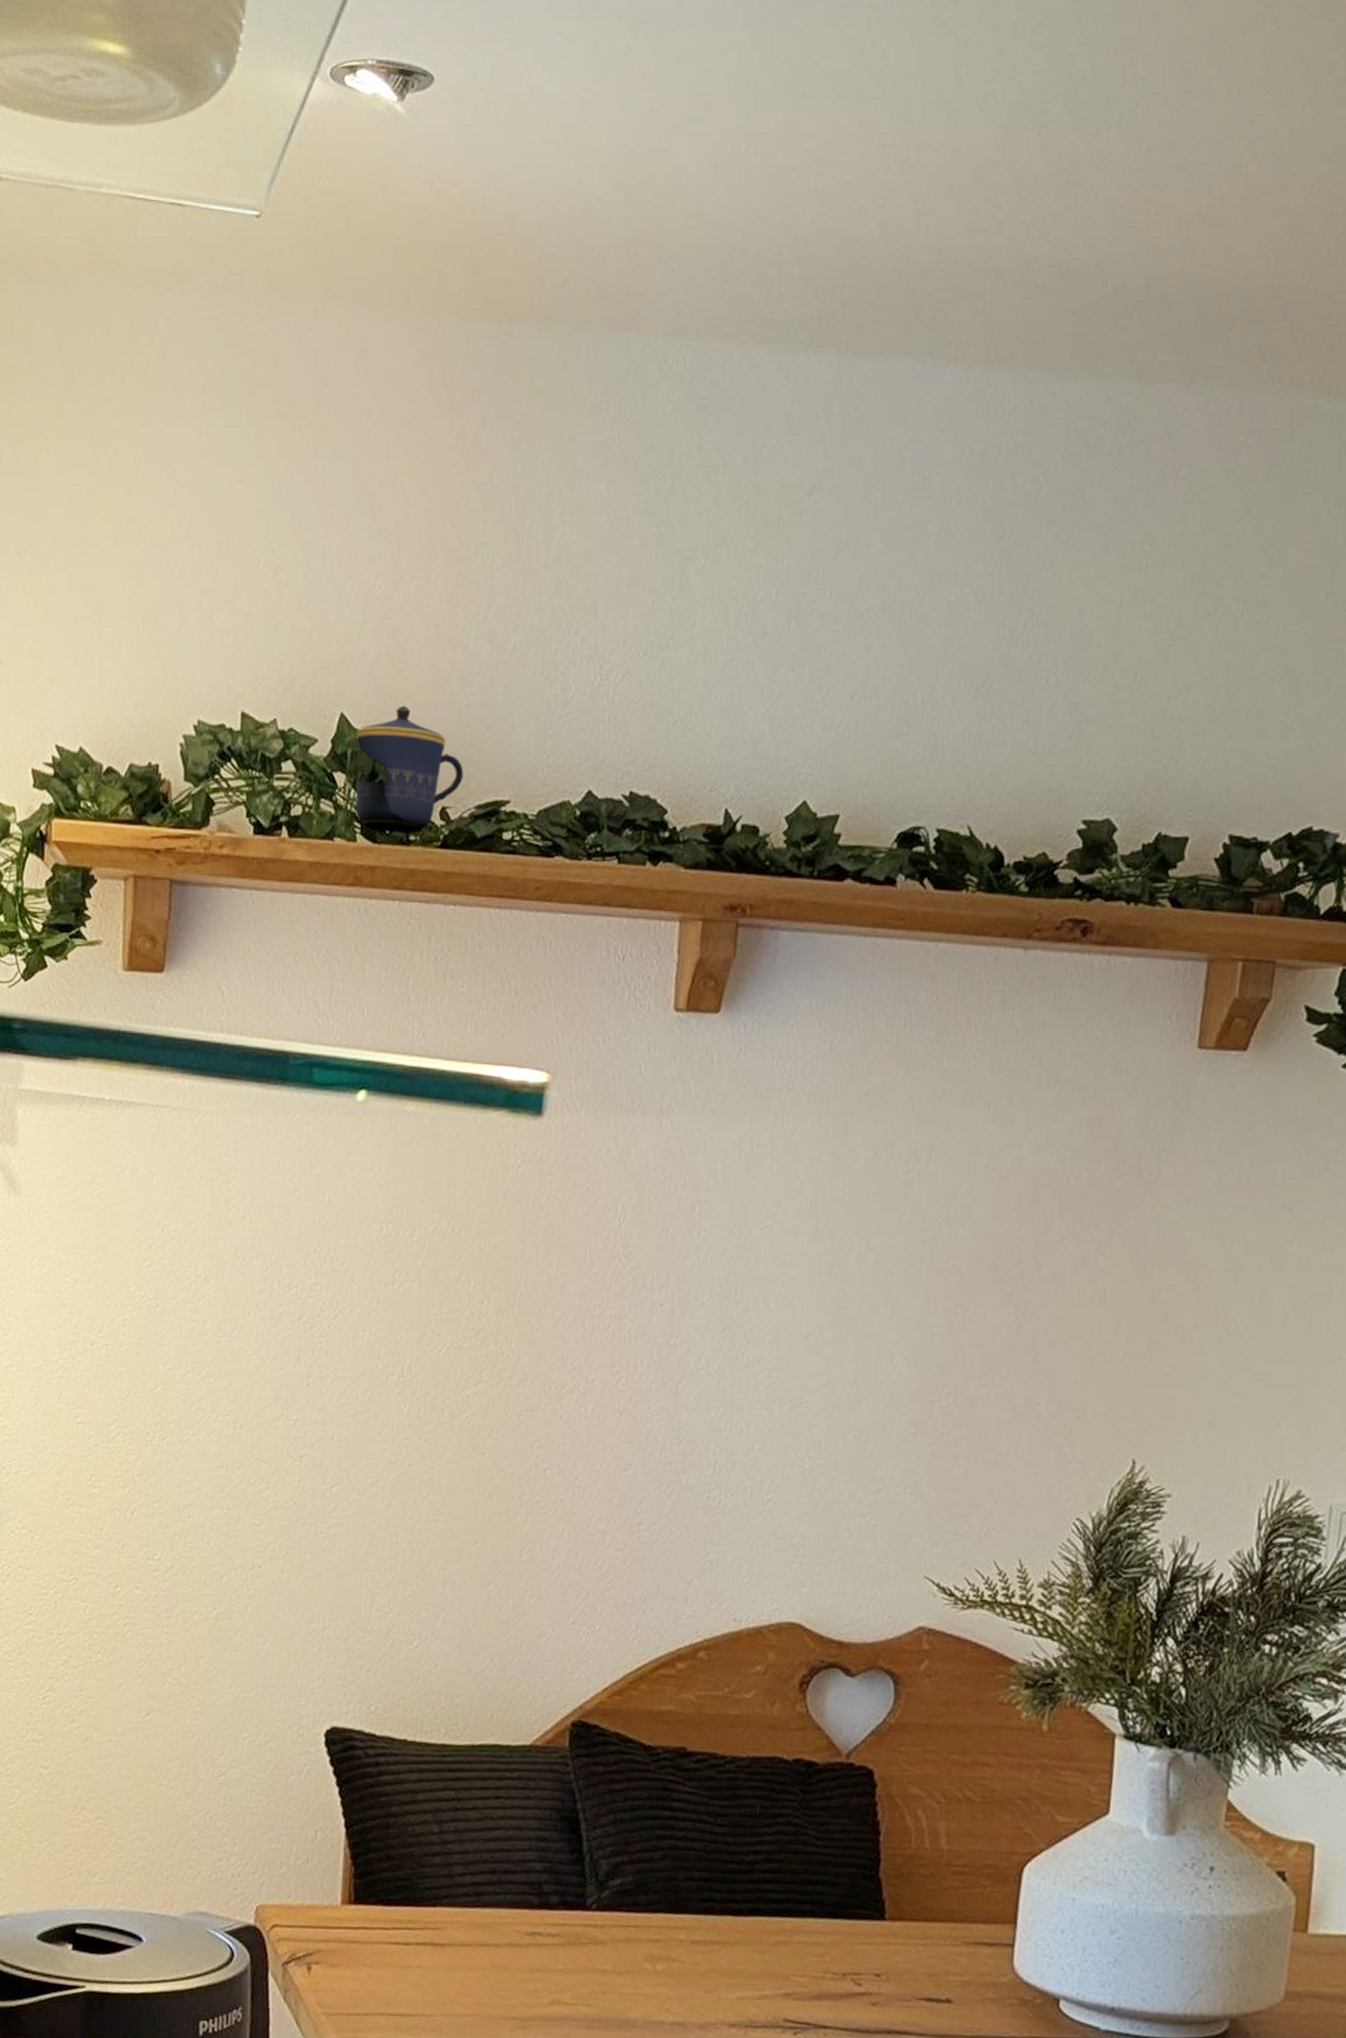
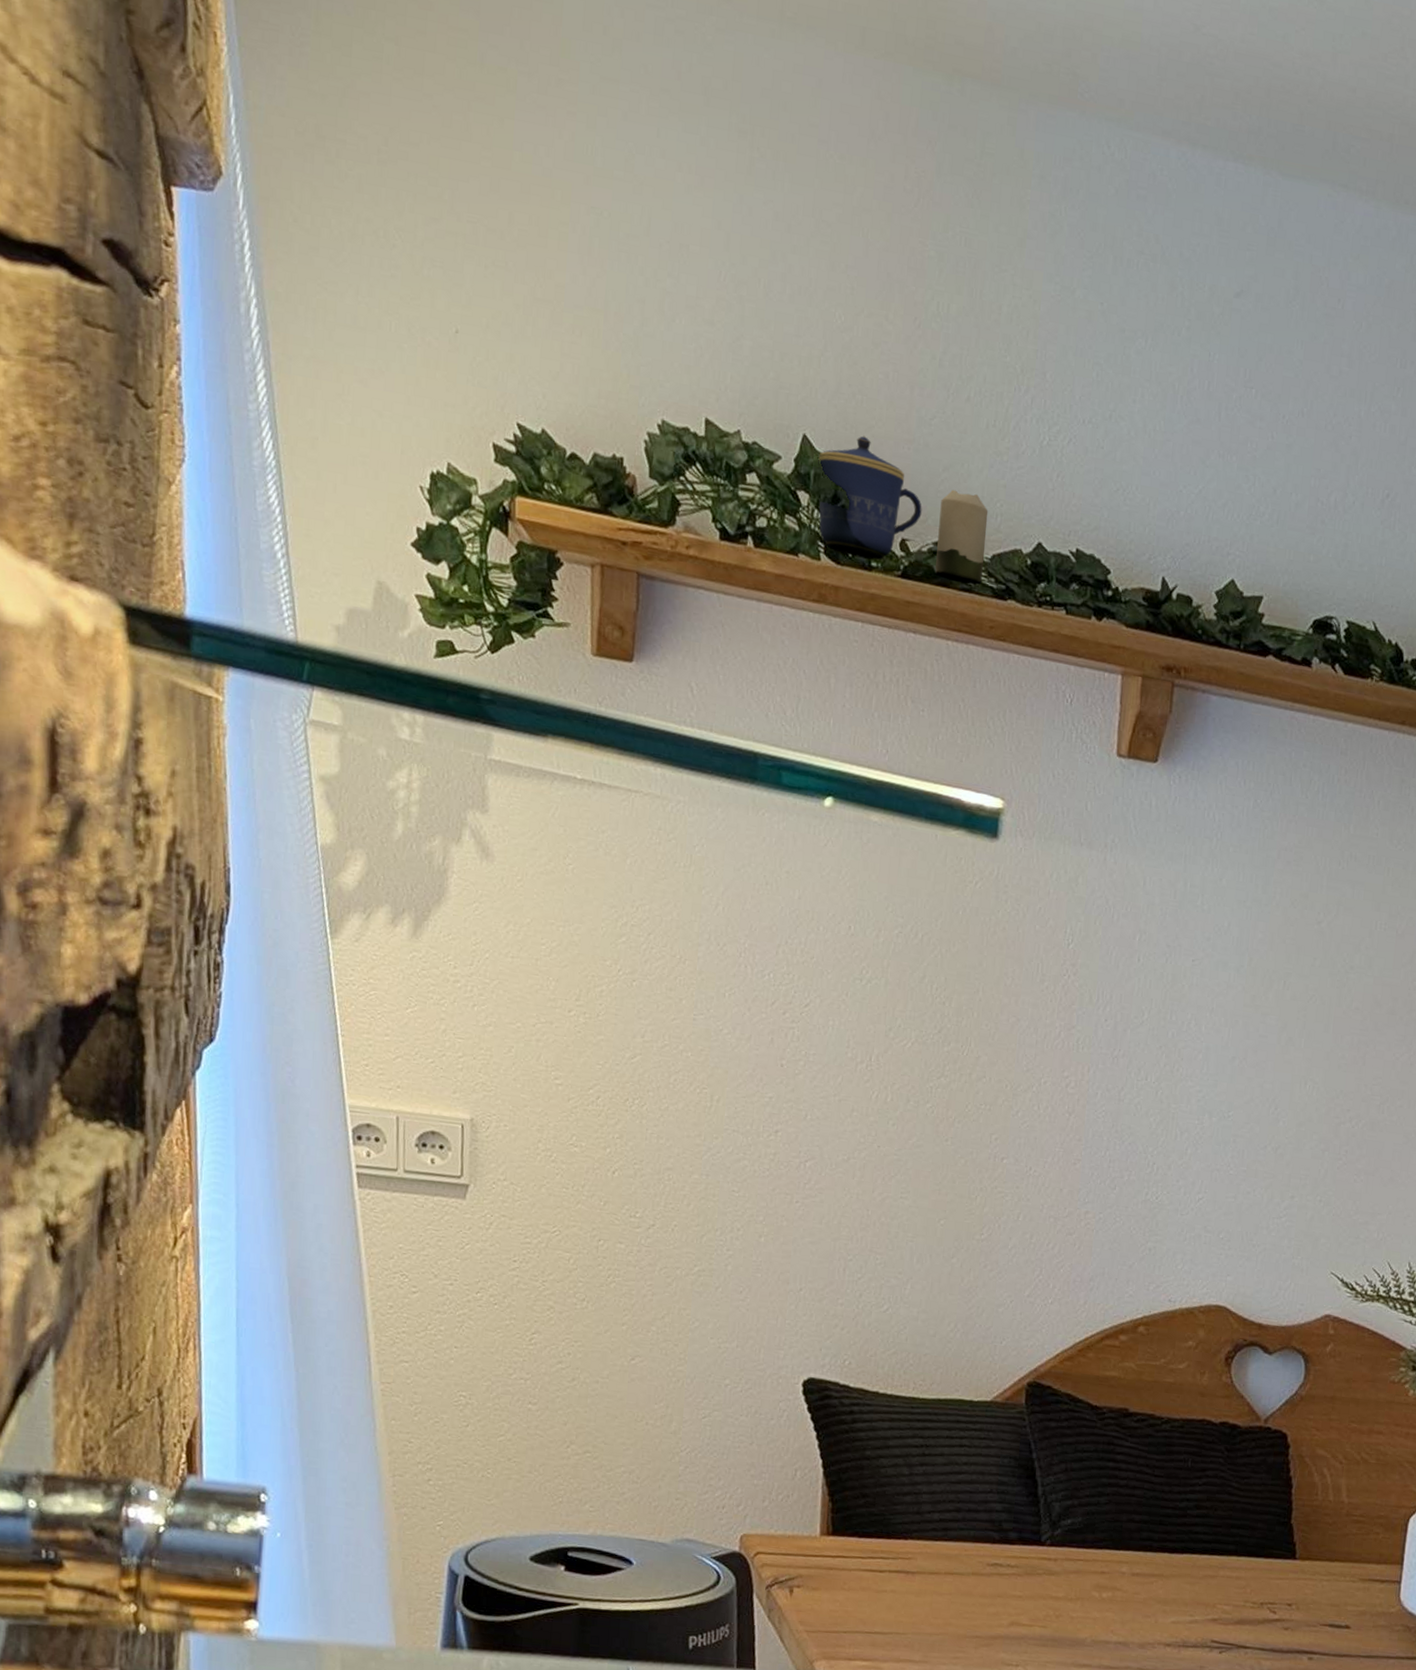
candle: none [477,747,535,846] -> present [935,489,989,586]

